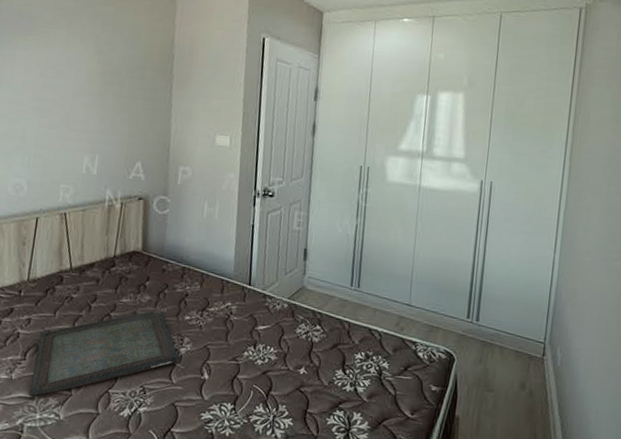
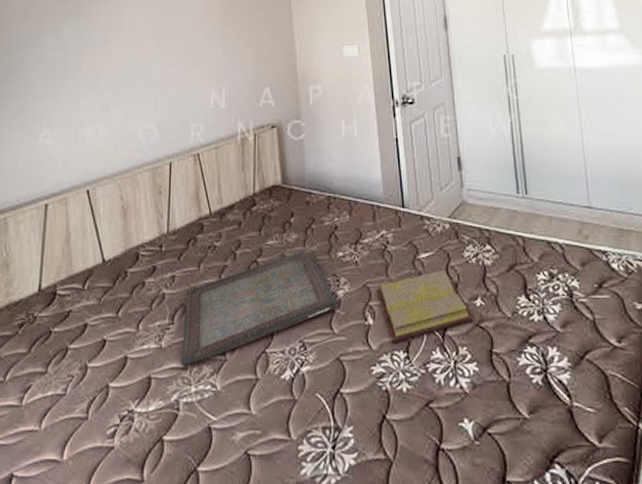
diary: none [214,341,297,396] -> present [376,269,475,343]

